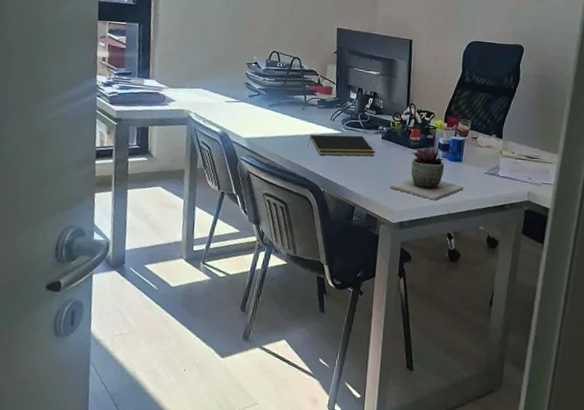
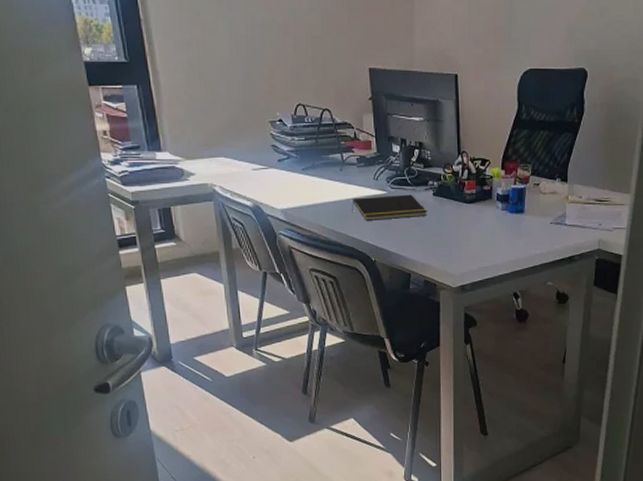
succulent plant: present [389,148,463,201] -> none [447,201,528,259]

